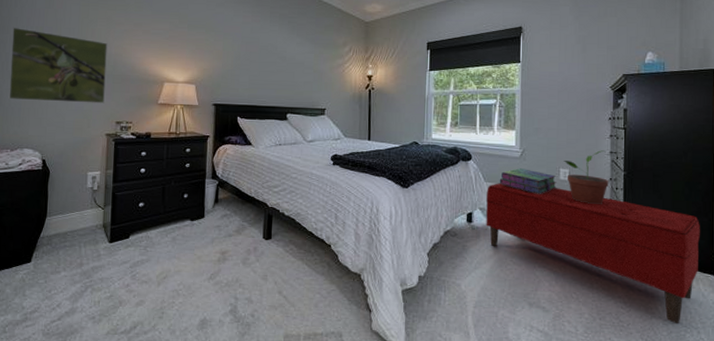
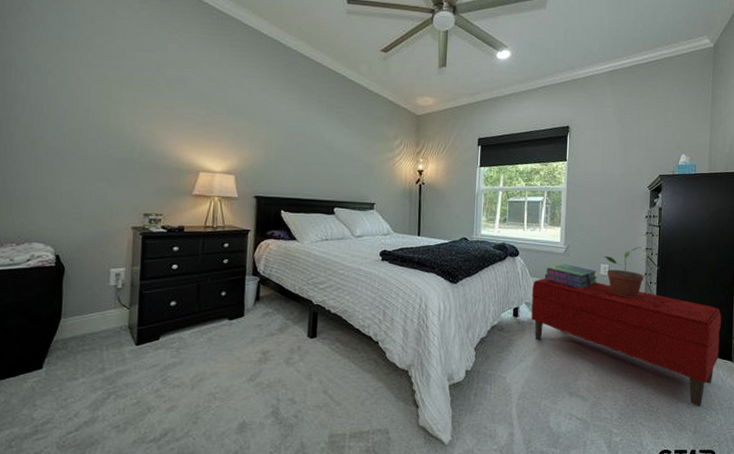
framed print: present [8,27,108,104] -> none [13,104,134,194]

